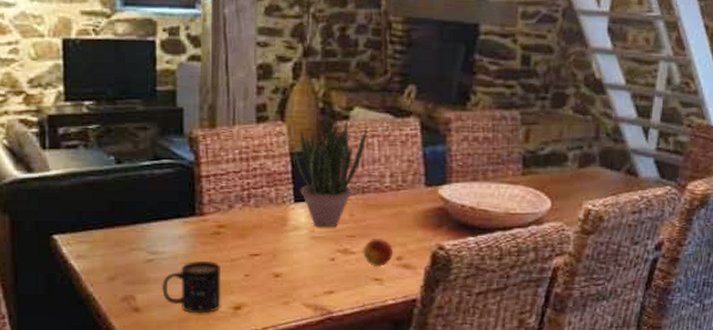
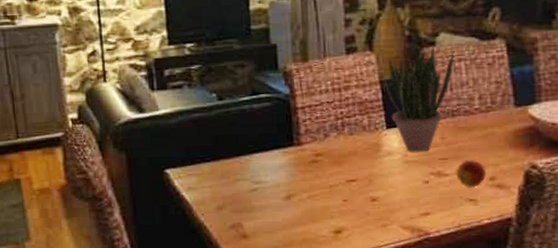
mug: present [161,260,221,314] -> none [266,187,323,239]

